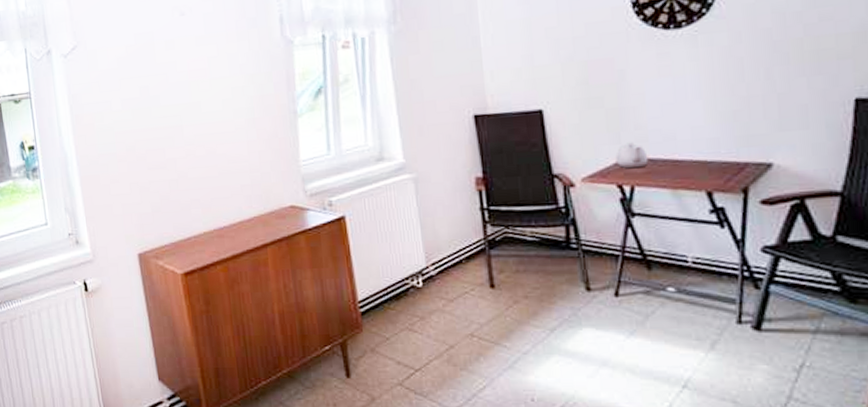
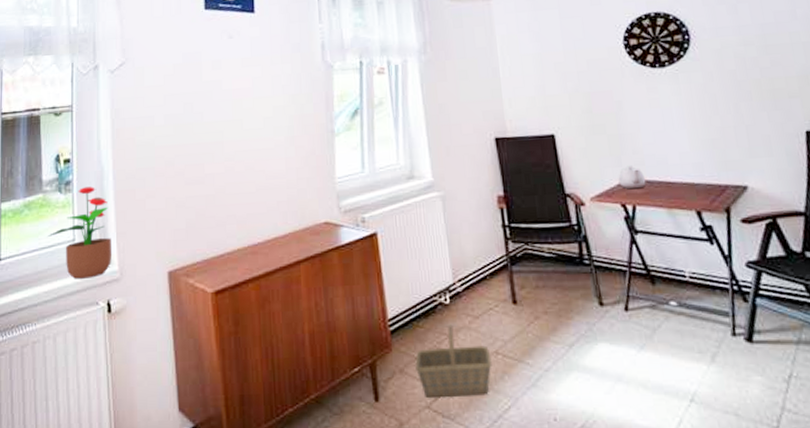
potted flower: none [22,173,84,261] -> present [48,187,111,280]
basket: none [386,307,467,377] -> present [415,324,492,398]

